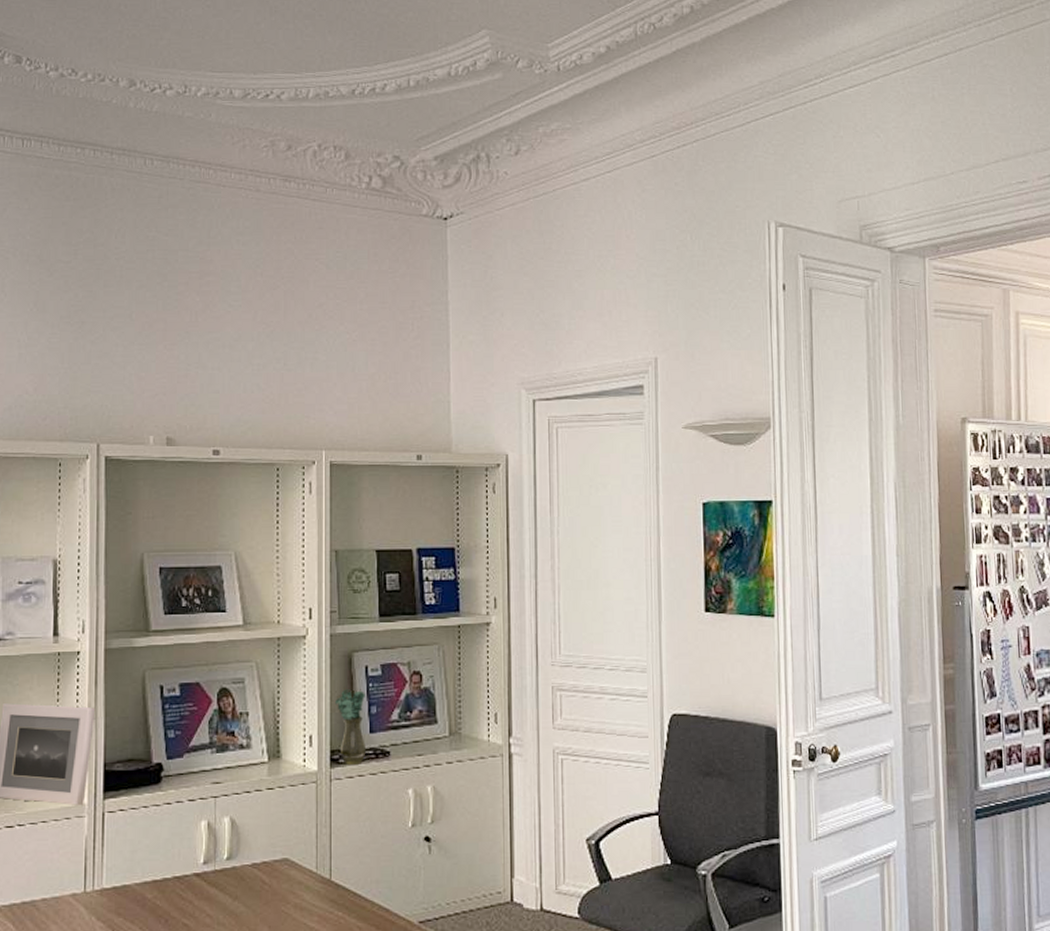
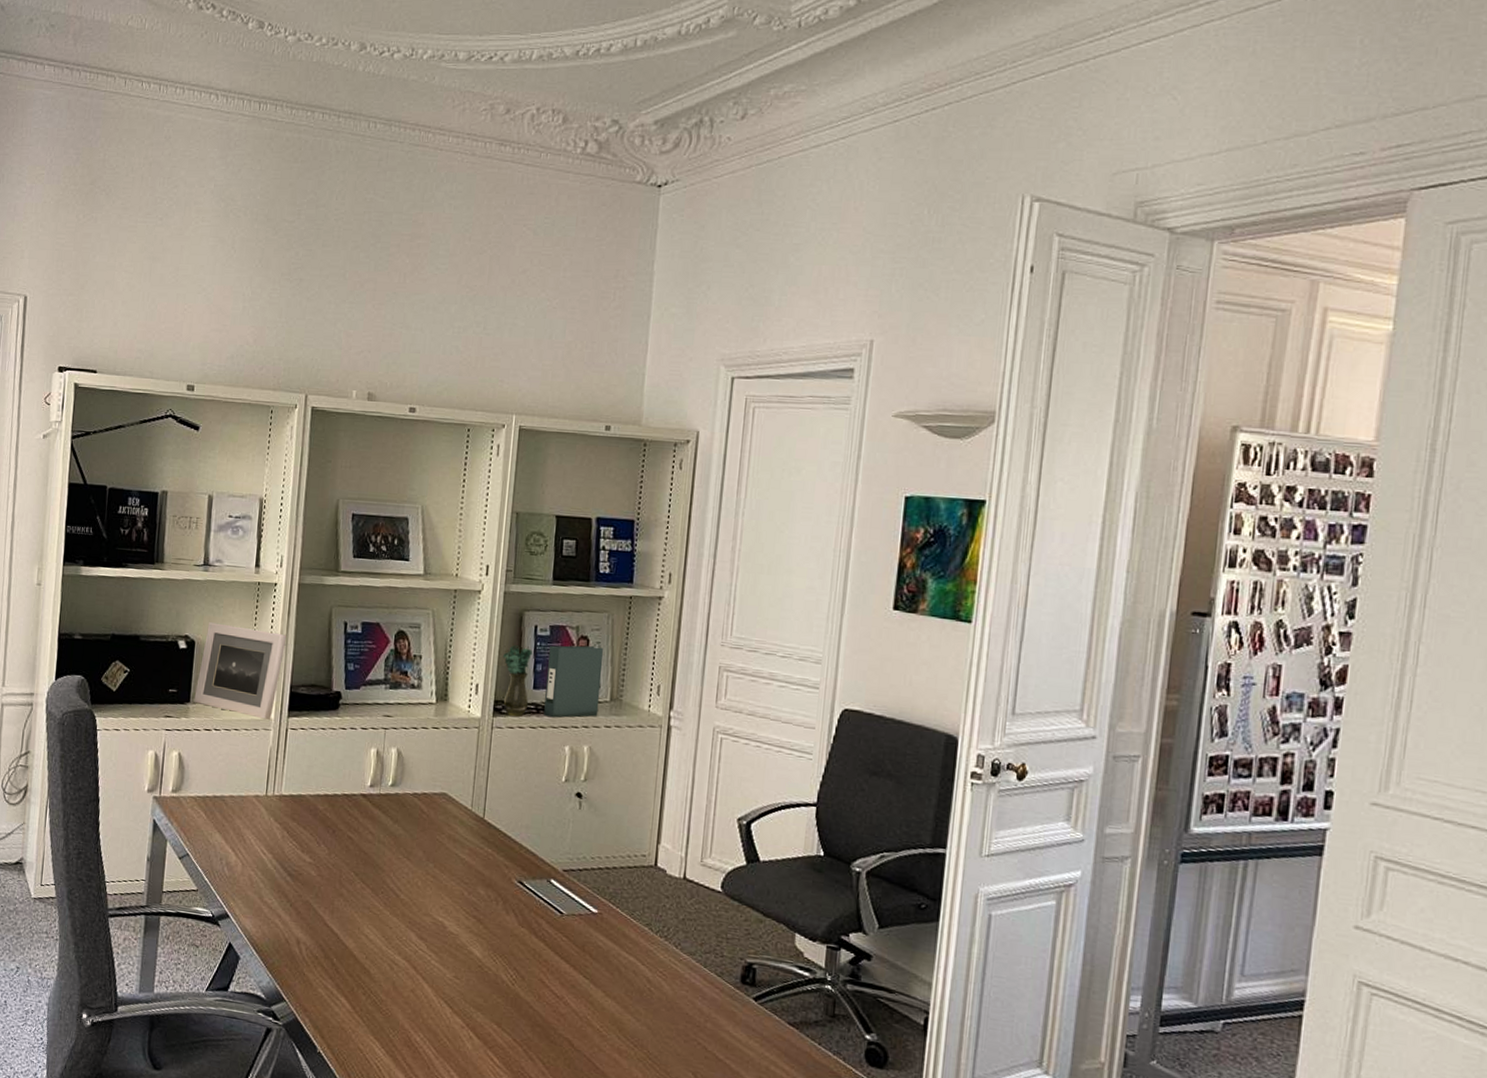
binder: none [383,681,439,761] -> present [544,645,604,718]

